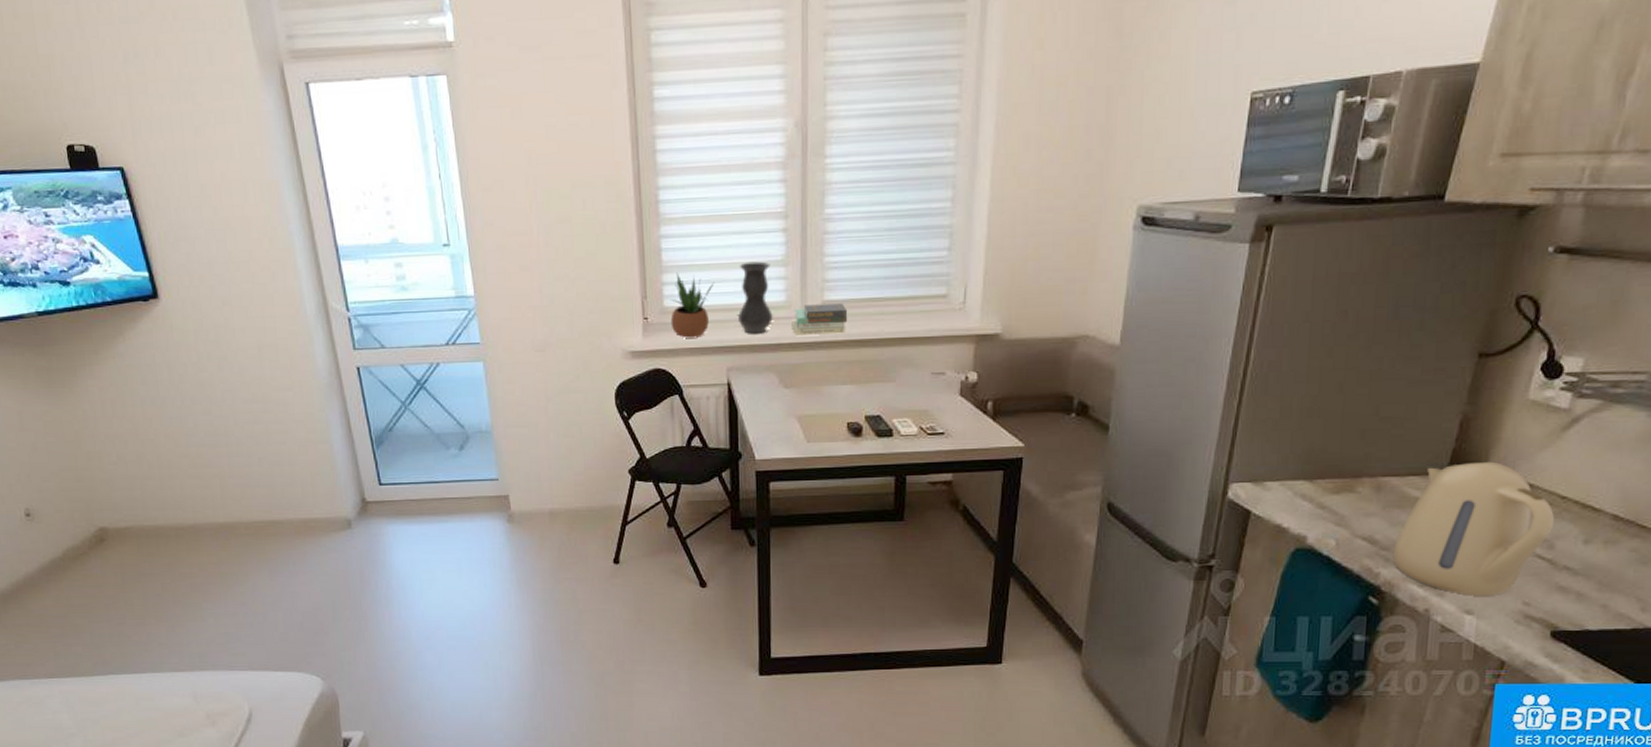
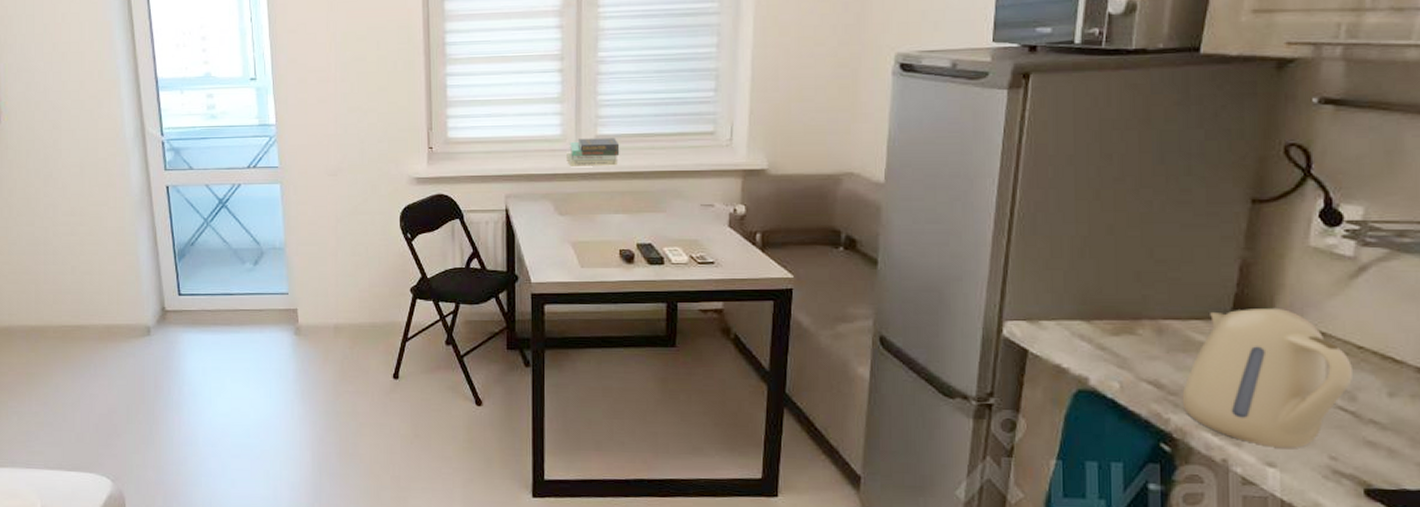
potted plant: present [670,272,715,339] -> none [453,106,495,168]
vase: present [738,261,773,335] -> none [517,98,549,166]

